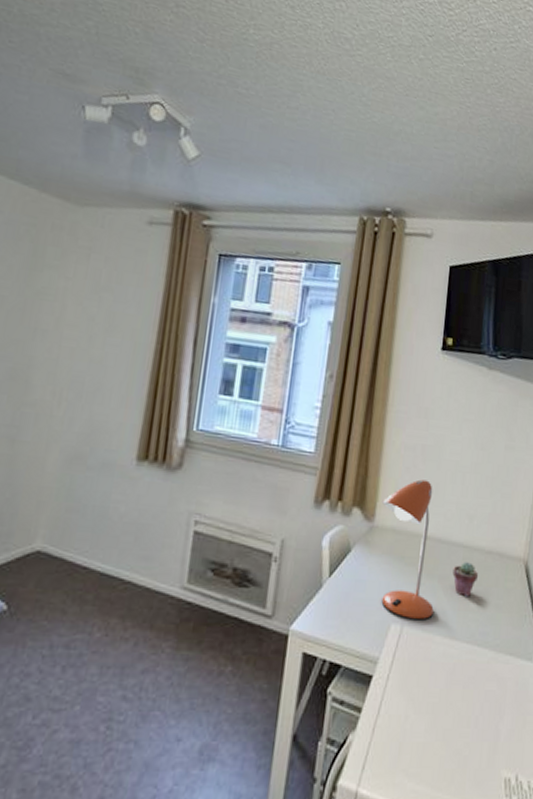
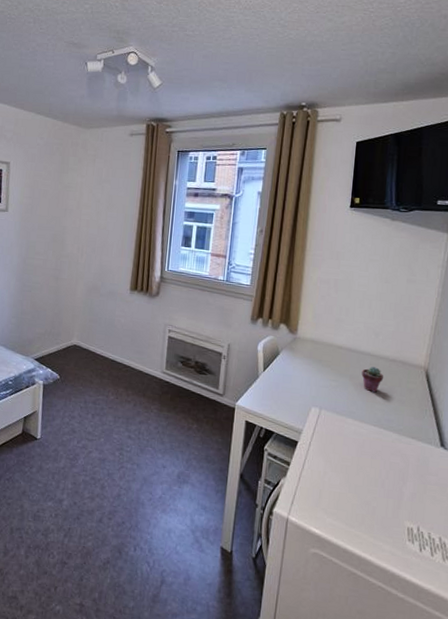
desk lamp: present [381,479,434,621] -> none [303,305,346,407]

